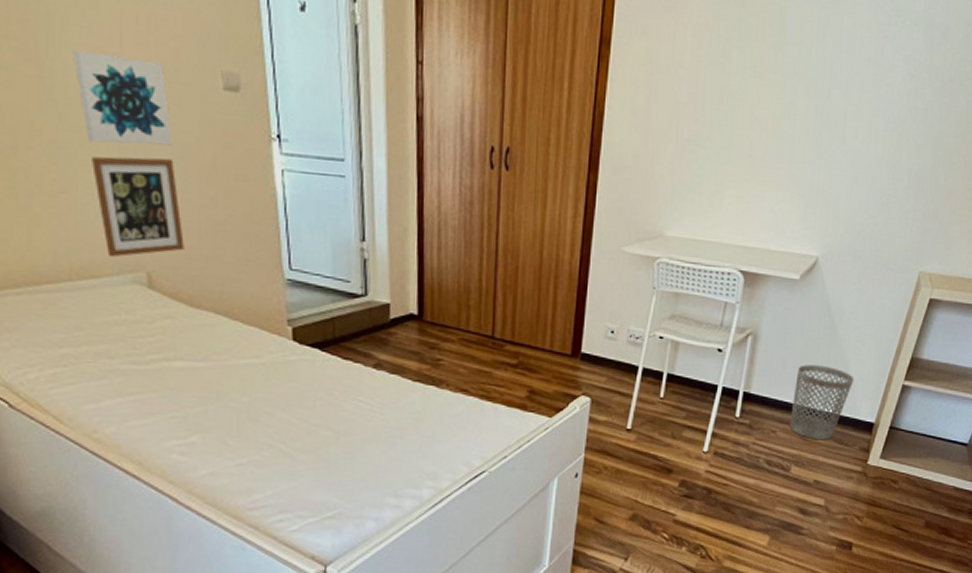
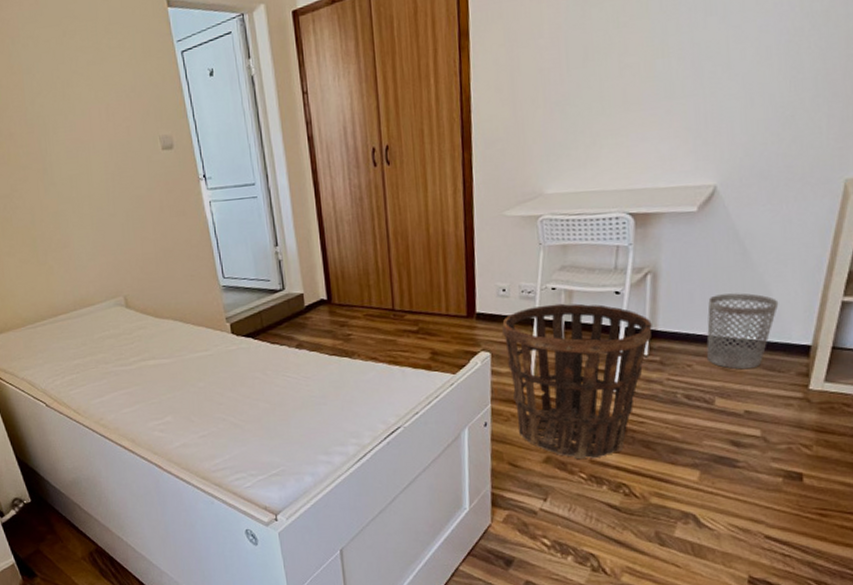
wall art: present [73,49,173,146] -> none [62,140,132,208]
picture frame: present [92,156,184,258] -> none [81,208,147,289]
basket: none [606,353,747,518] -> present [502,303,652,459]

